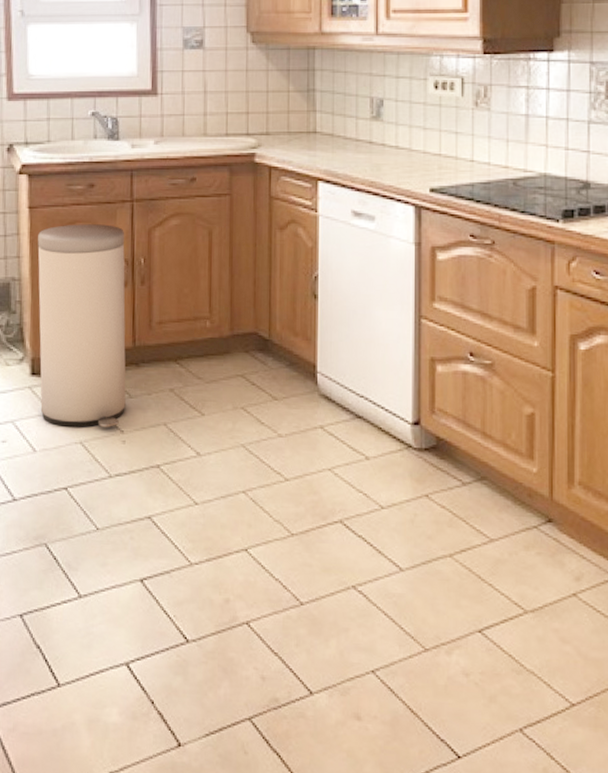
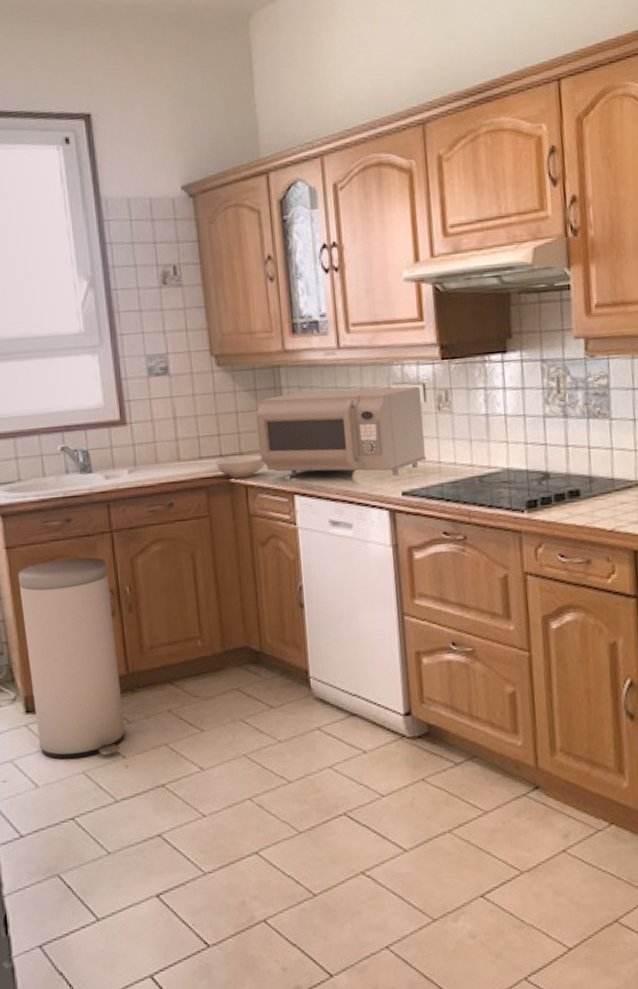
bowl: none [241,136,291,159] -> present [215,455,265,479]
microwave: none [286,75,459,170] -> present [256,386,427,477]

